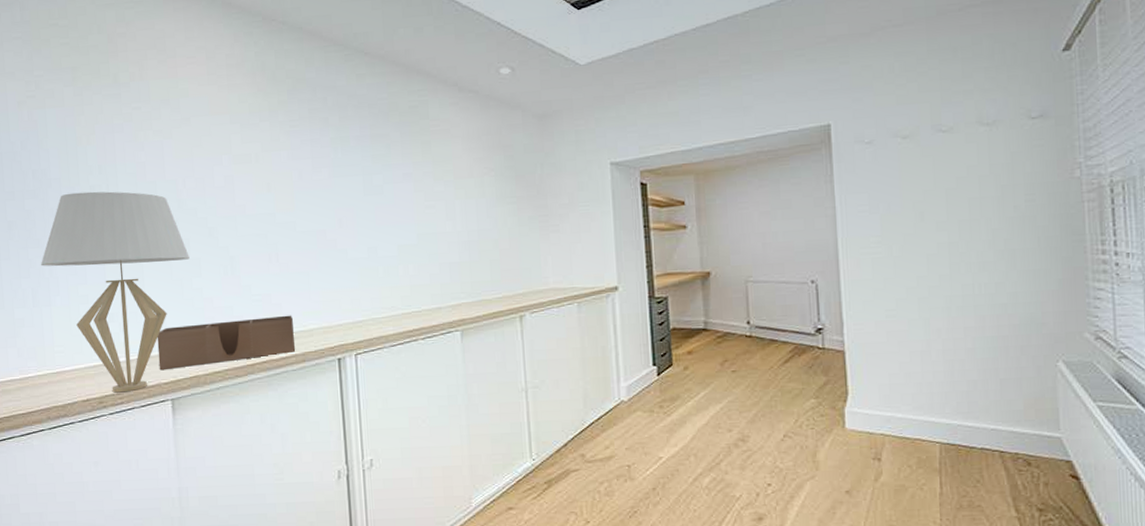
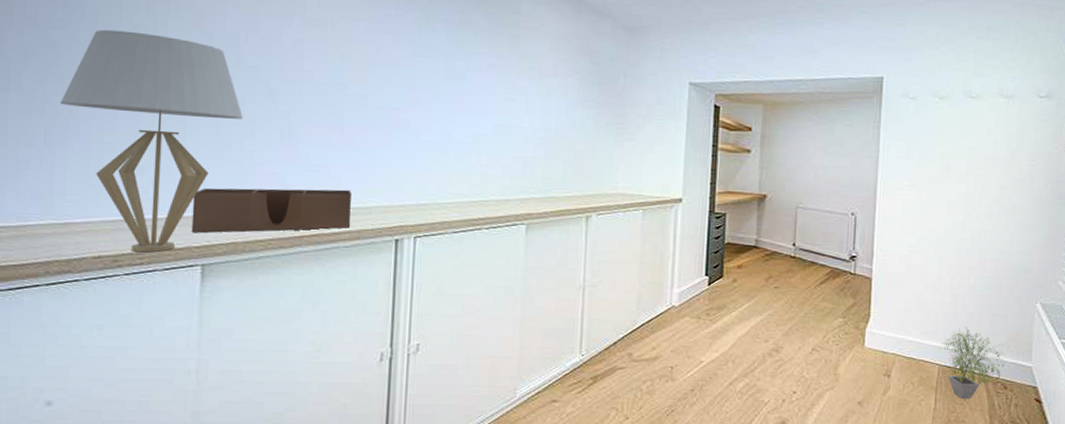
potted plant: none [936,397,1029,481] -> present [938,327,1010,399]

